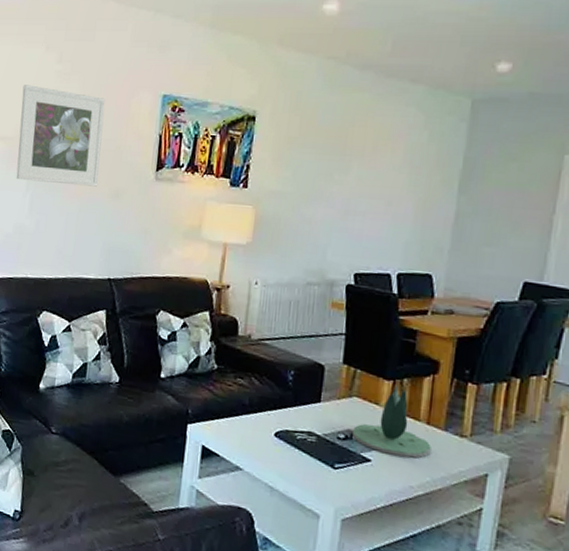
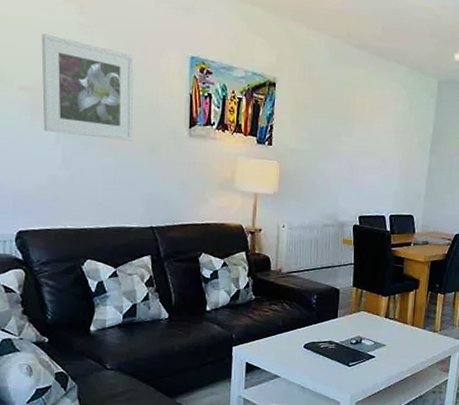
succulent plant: present [352,384,431,458] -> none [361,299,415,351]

